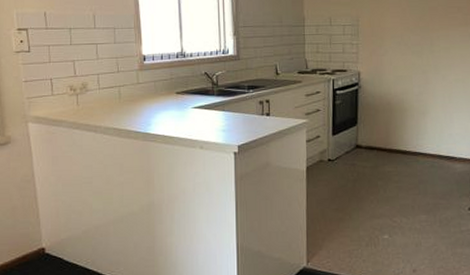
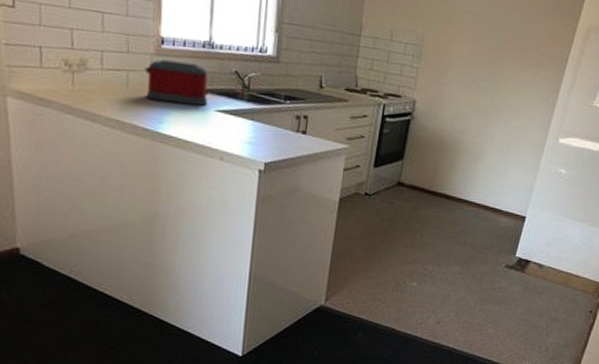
toaster: none [133,72,186,108] -> present [145,59,209,106]

